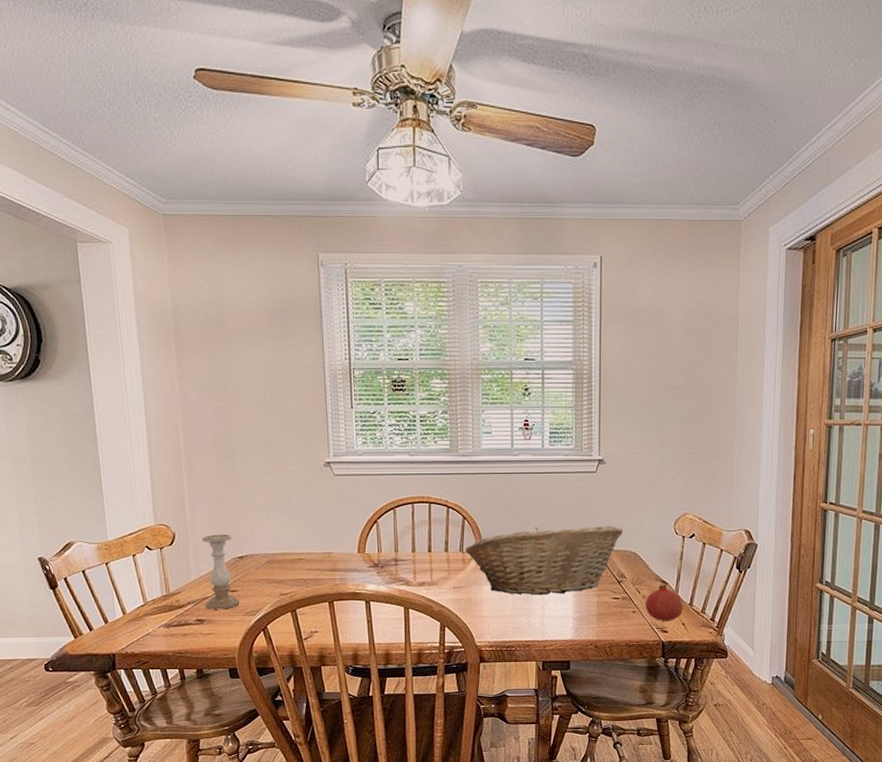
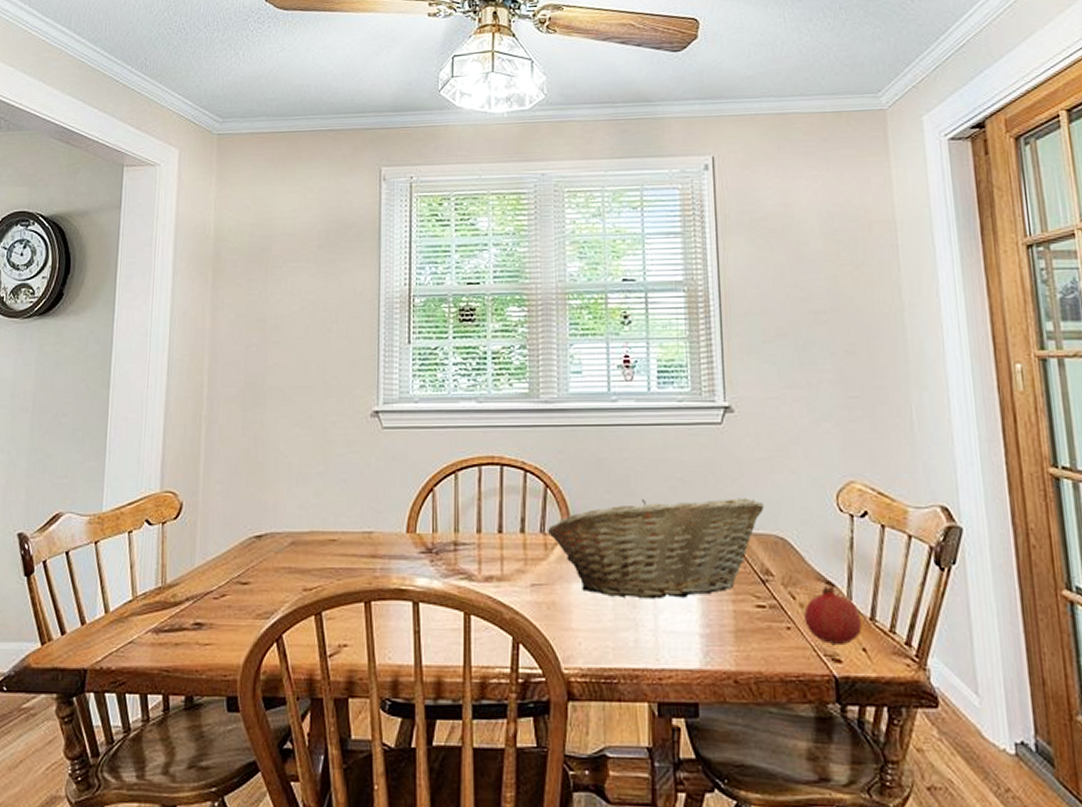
candle holder: present [201,534,240,610] -> none [207,505,252,609]

